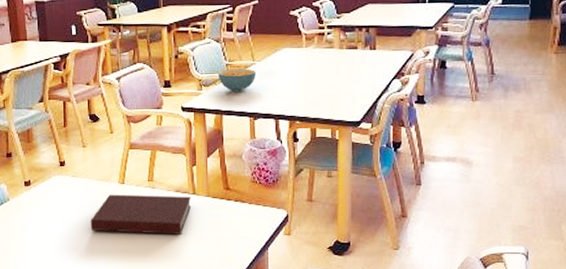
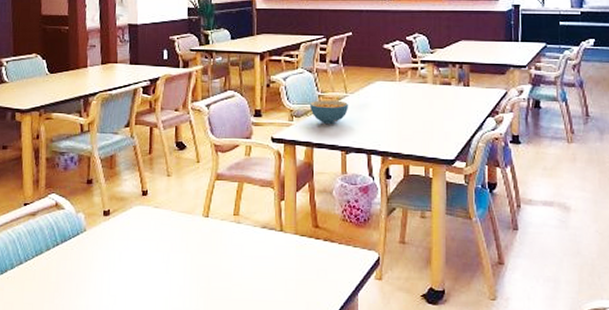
notebook: present [90,194,192,234] -> none [170,228,279,275]

